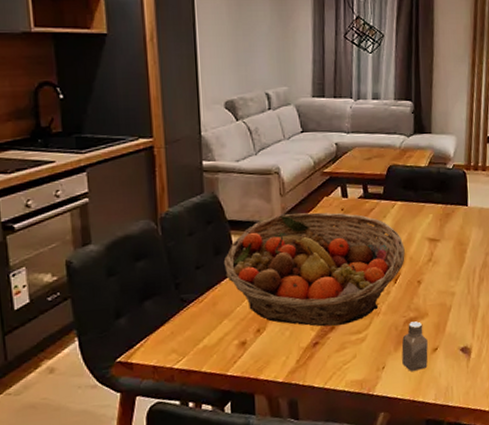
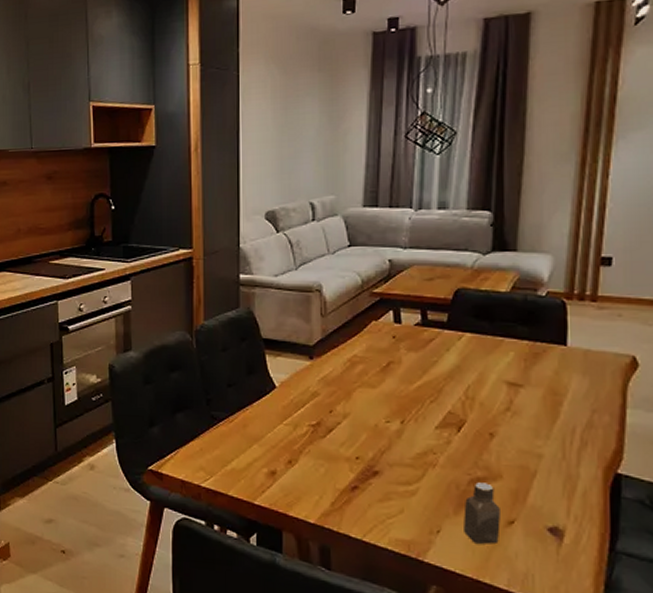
fruit basket: present [223,212,405,327] -> none [256,337,473,472]

